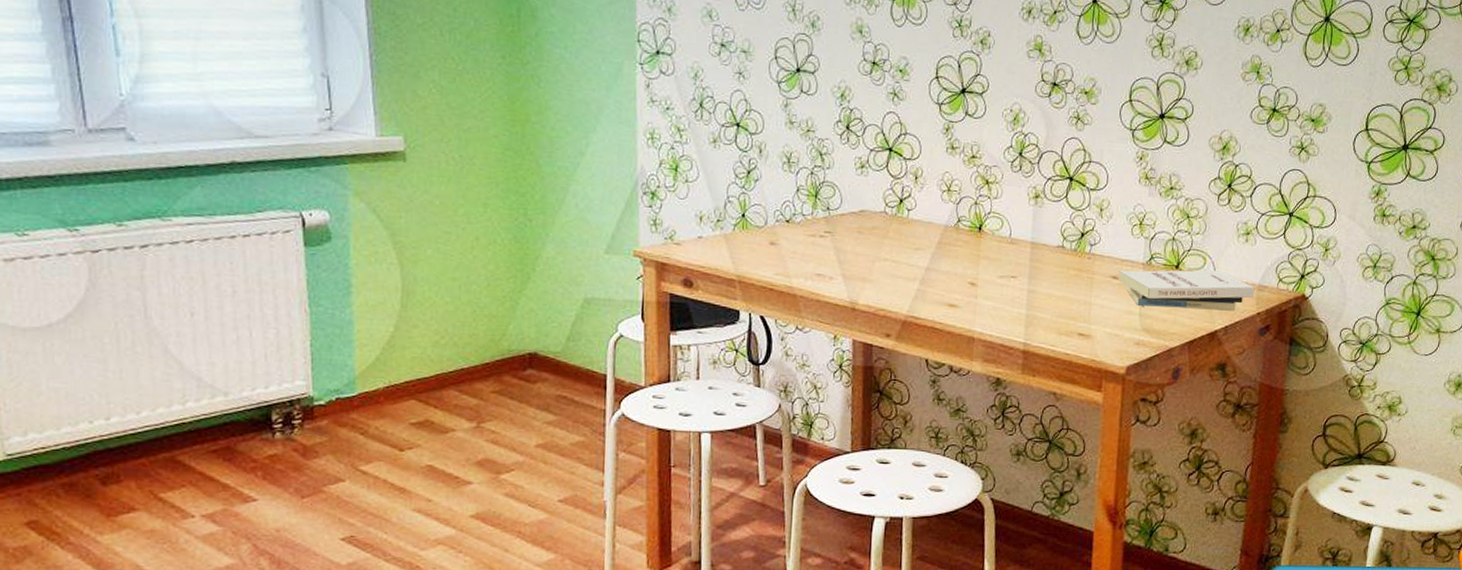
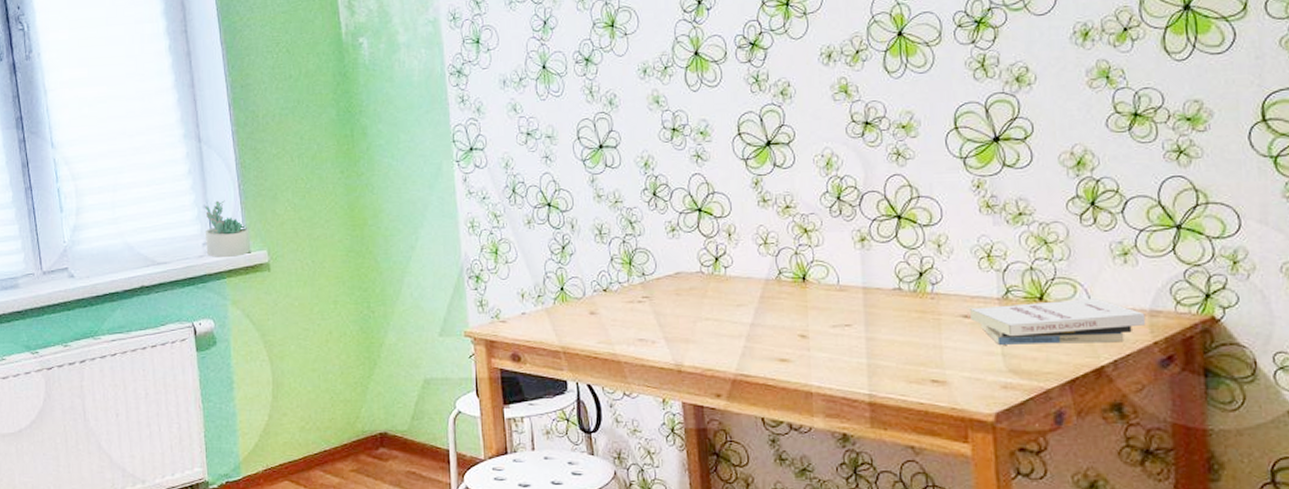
succulent plant: none [323,69,382,141] -> present [205,200,251,258]

